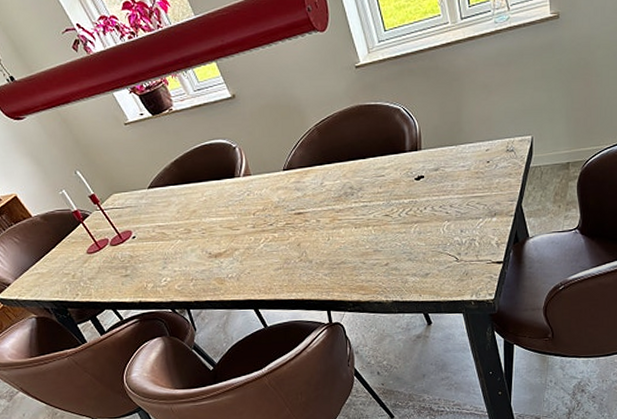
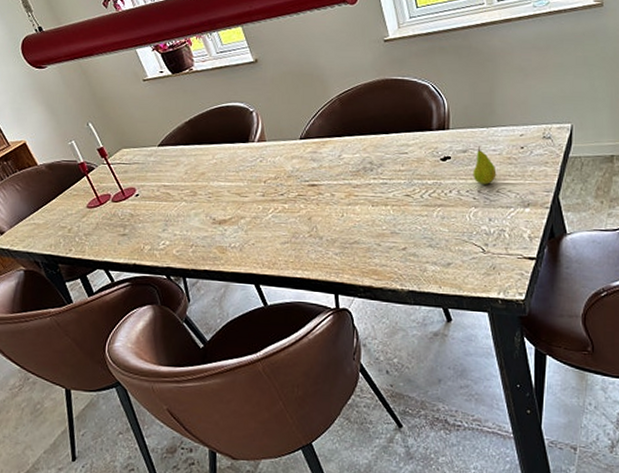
fruit: none [444,162,466,199] -> present [473,145,497,184]

